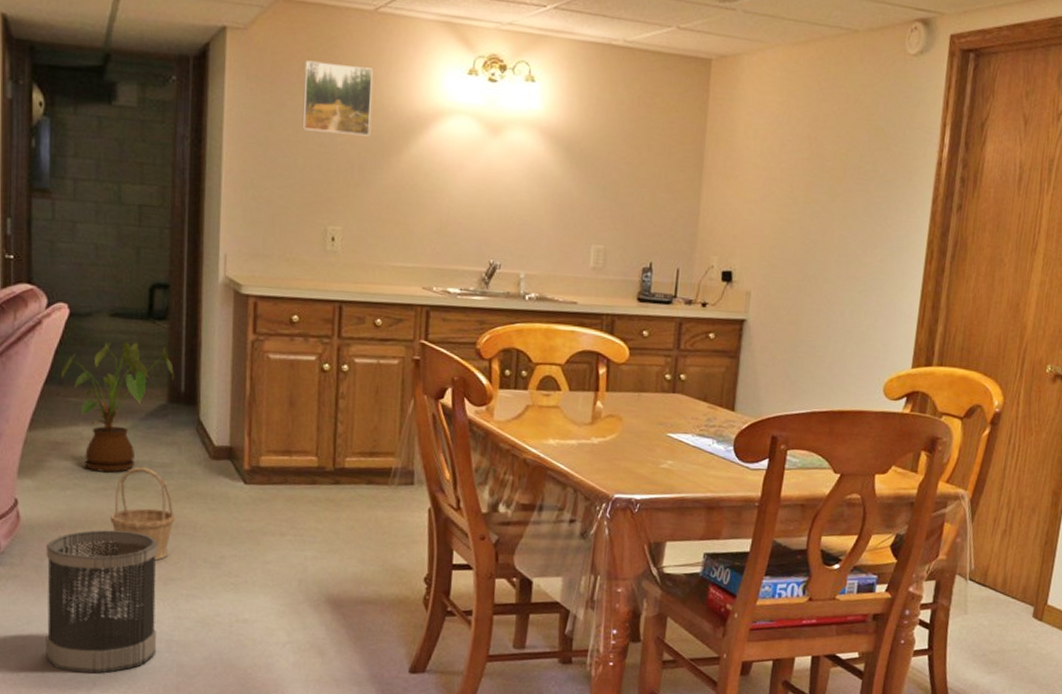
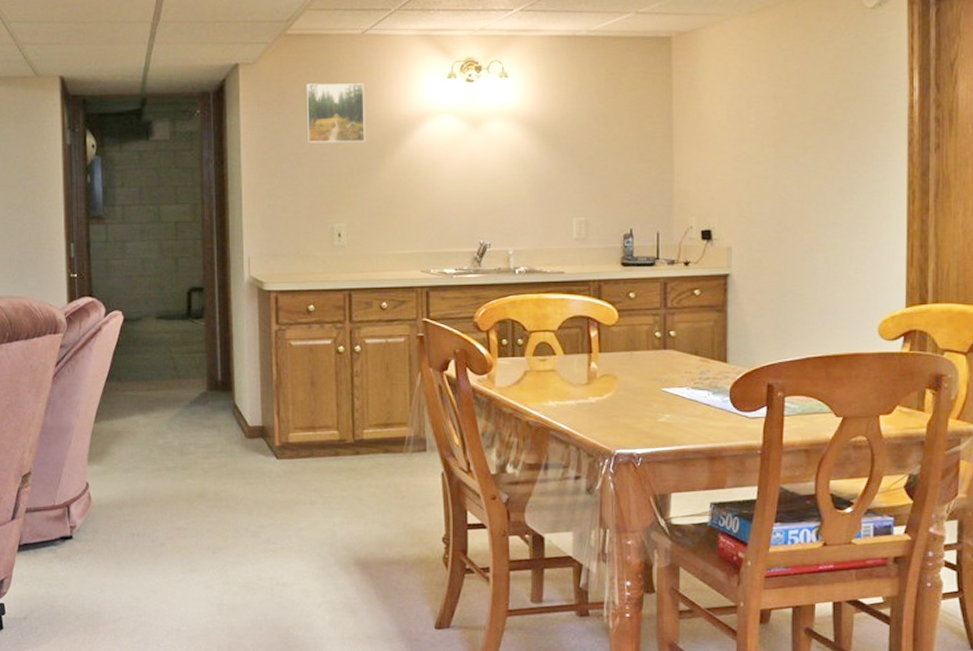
wastebasket: present [45,530,159,674] -> none [113,506,210,636]
house plant: present [62,342,175,473] -> none [119,340,212,455]
basket: present [109,466,174,561] -> none [164,448,218,532]

